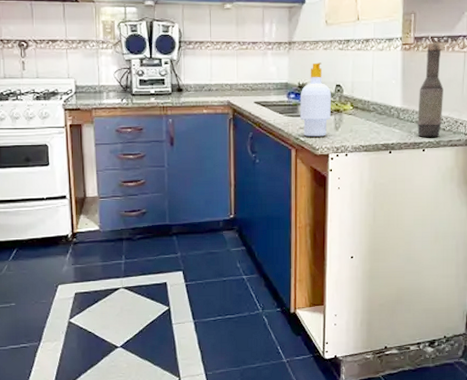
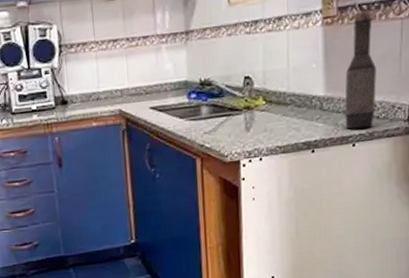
soap bottle: present [300,62,332,137] -> none [202,52,240,142]

